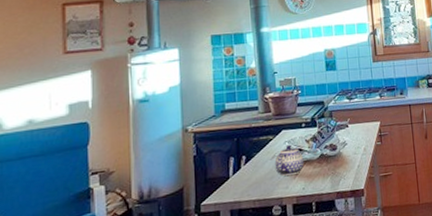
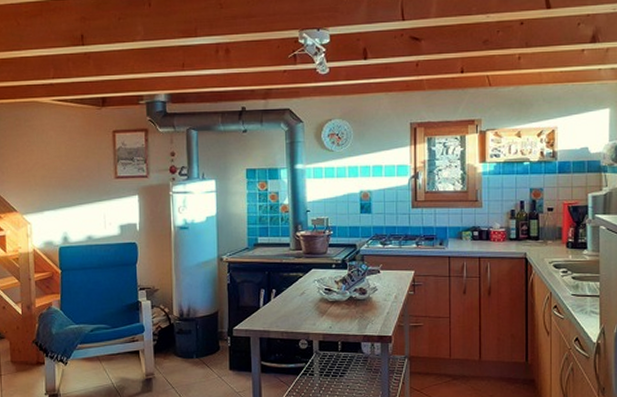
teapot: present [274,144,304,176] -> none [303,283,333,314]

